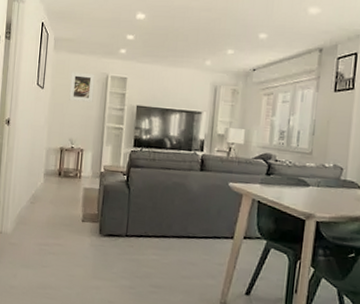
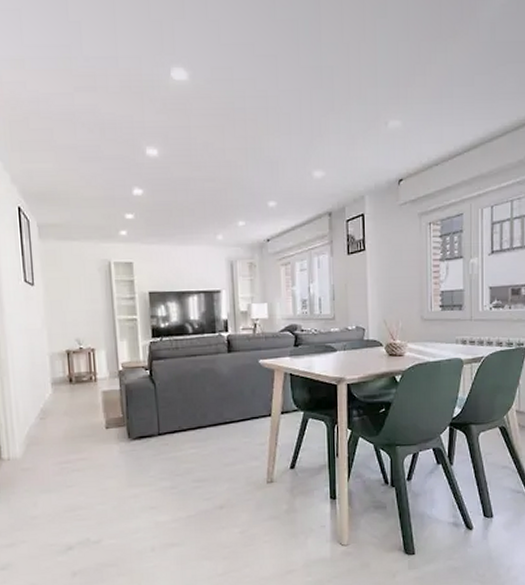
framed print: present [69,71,96,102] -> none [65,261,97,295]

